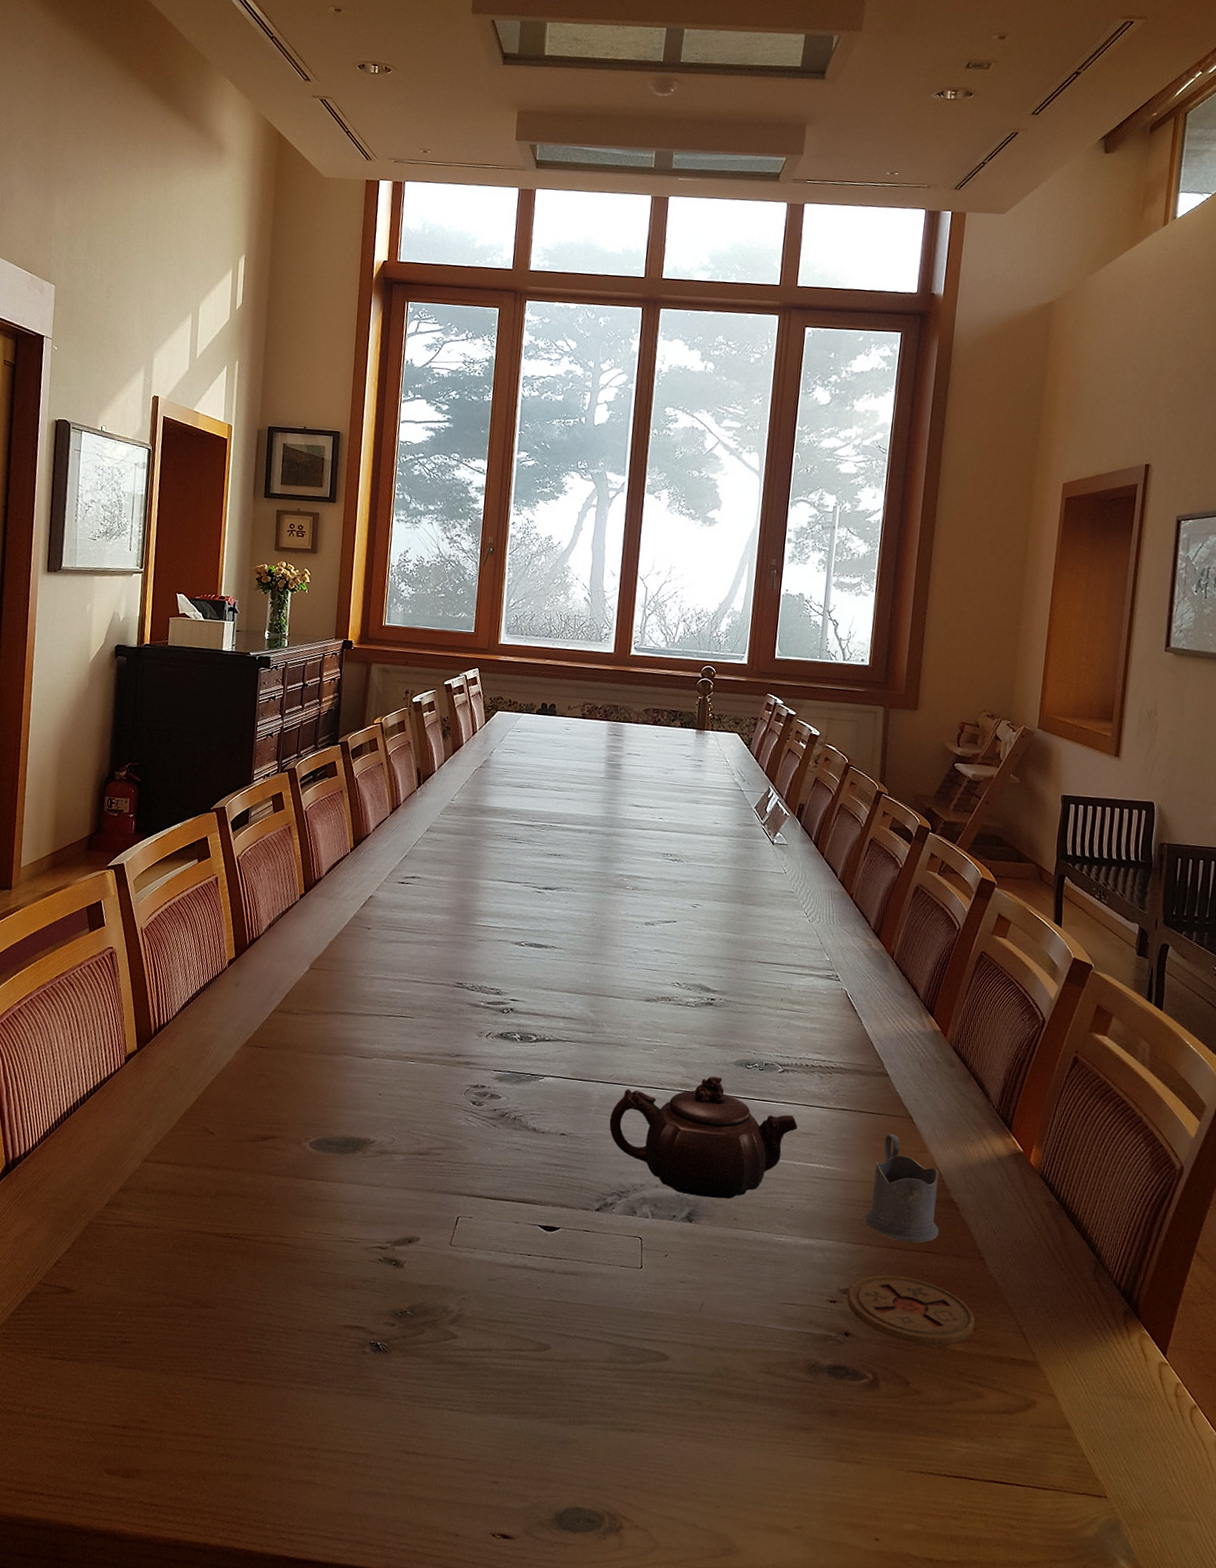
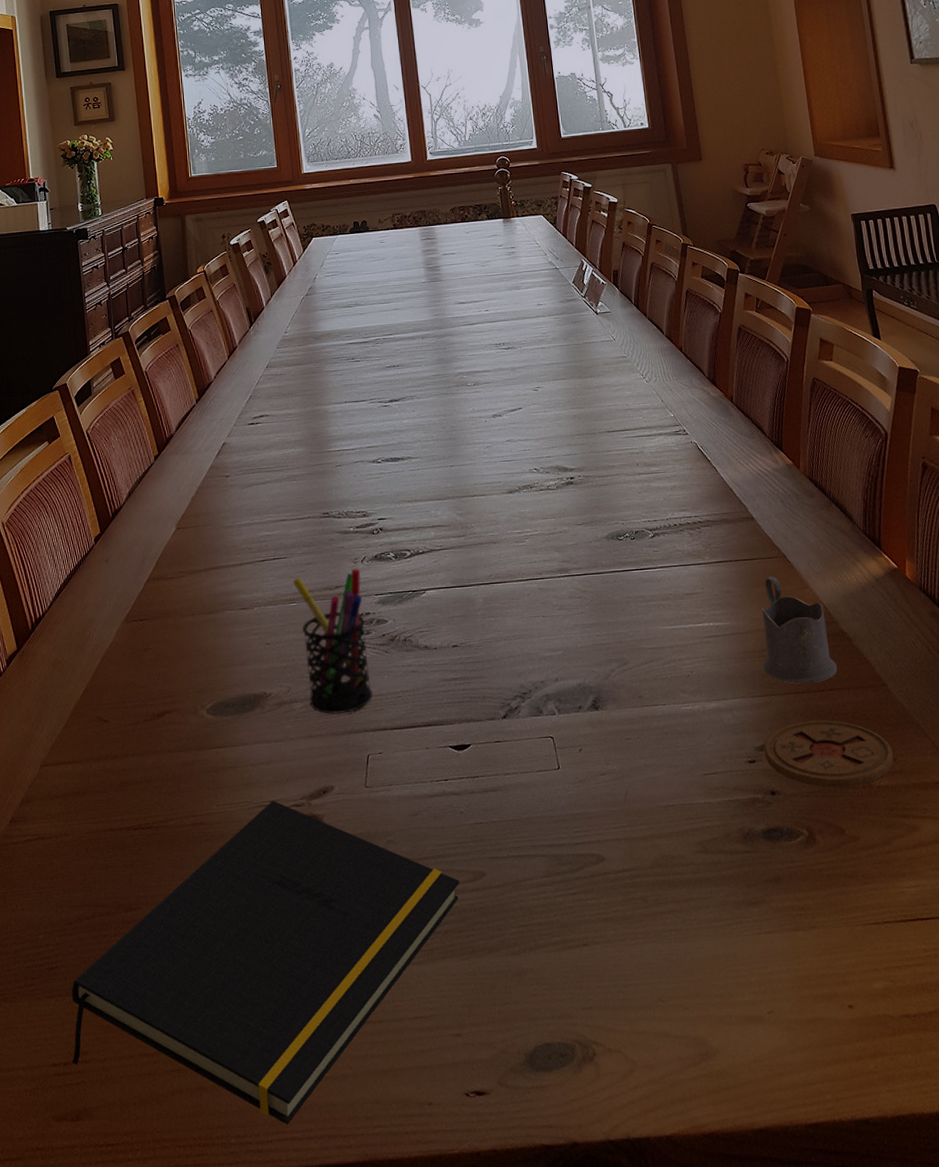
notepad: none [131,1238,524,1524] -> present [71,800,460,1125]
pen holder: none [411,1038,484,1175] -> present [293,568,373,714]
teapot: present [609,1076,798,1199] -> none [497,554,680,682]

